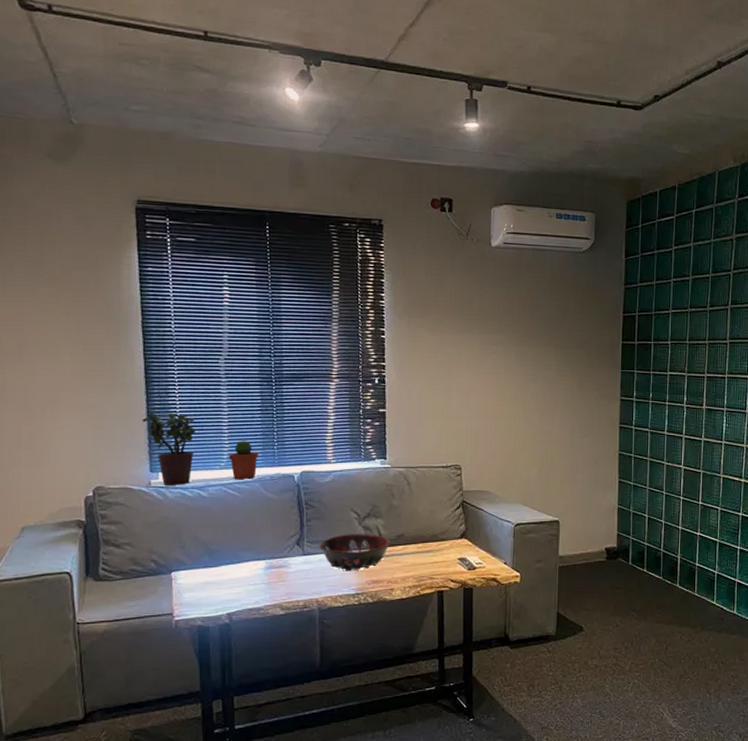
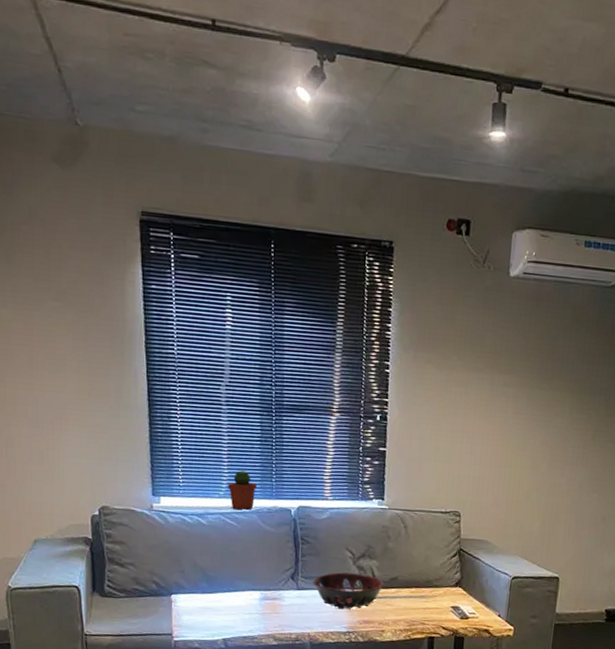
potted plant: present [141,410,195,485] -> none [144,433,196,511]

